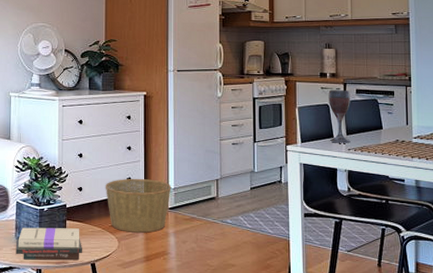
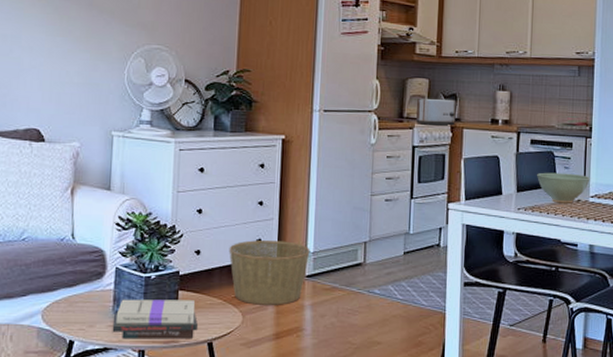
toaster: none [254,57,290,80] -> present [415,97,458,126]
cup: present [328,90,351,143] -> none [498,140,524,202]
bowl: none [363,117,412,144] -> present [536,172,590,204]

